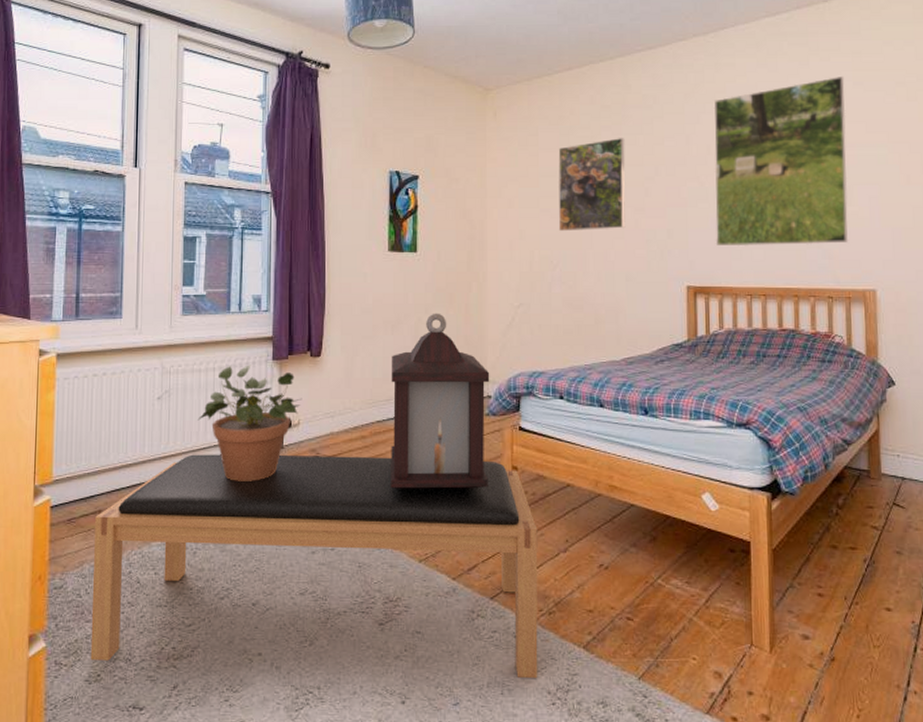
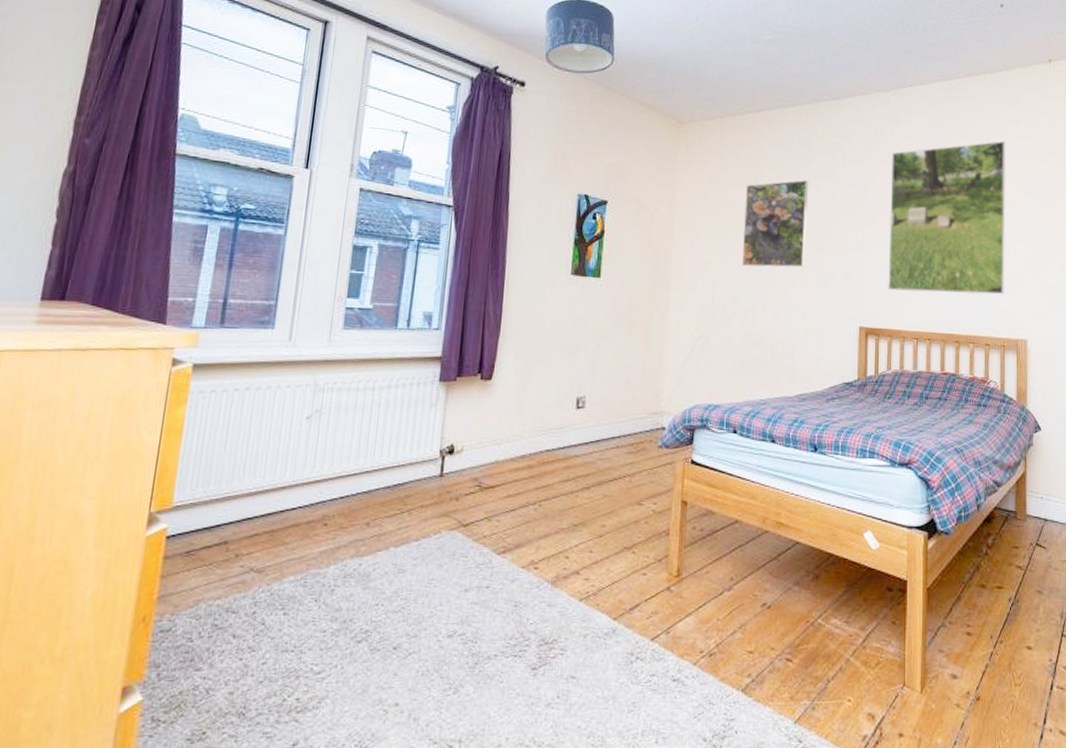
bench: present [90,454,538,678] -> none [195,480,703,724]
potted plant: present [197,365,302,481] -> none [349,385,468,512]
lantern: present [391,313,490,490] -> none [555,340,666,524]

